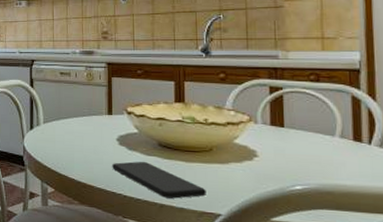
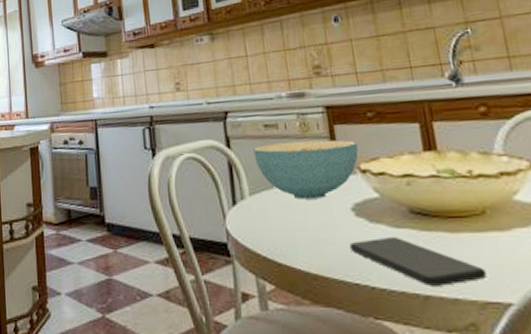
cereal bowl: none [50,87,128,130] -> present [253,139,359,200]

